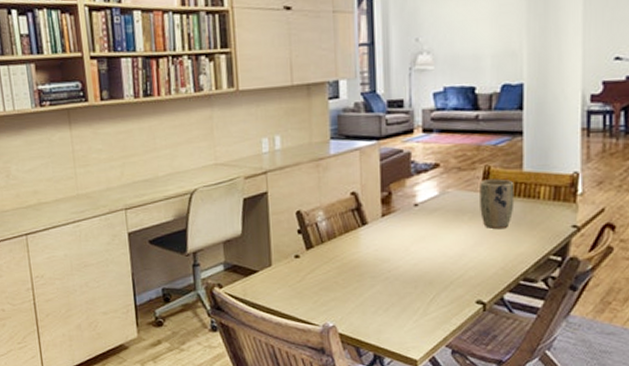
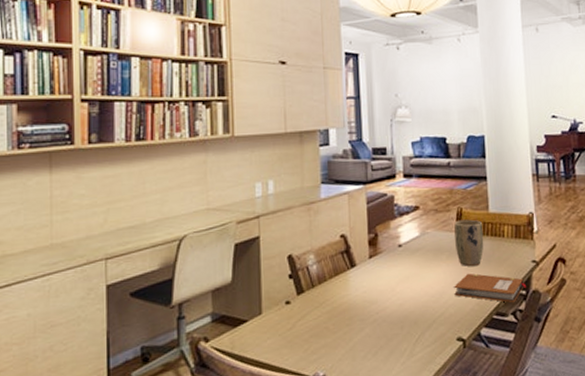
notebook: none [476,235,563,270] -> present [454,273,527,303]

